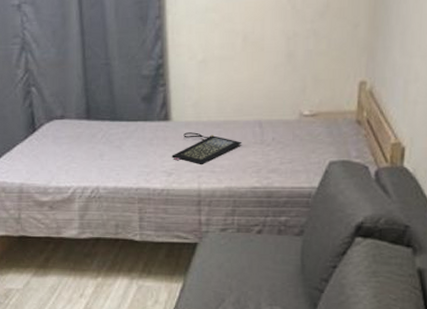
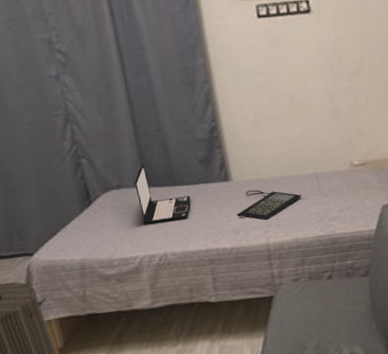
laptop: none [77,97,128,156] -> present [134,164,191,224]

